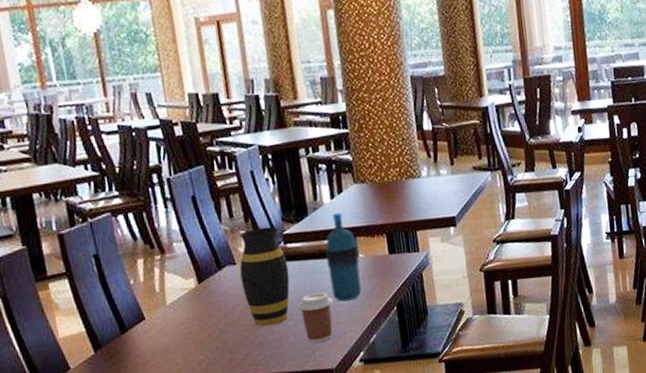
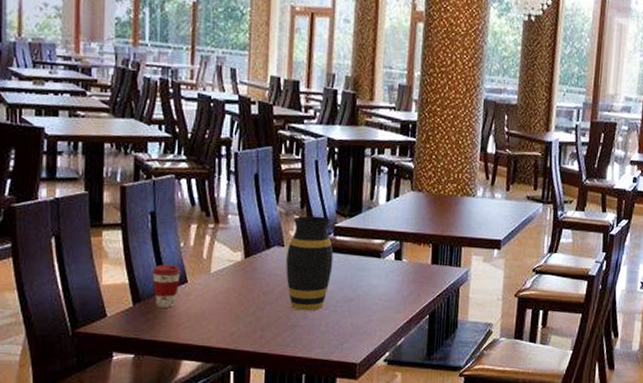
coffee cup: none [106,304,138,350] -> present [151,264,181,308]
coffee cup: present [298,292,333,343] -> none [335,288,370,335]
water bottle: present [325,212,362,302] -> none [370,215,403,301]

